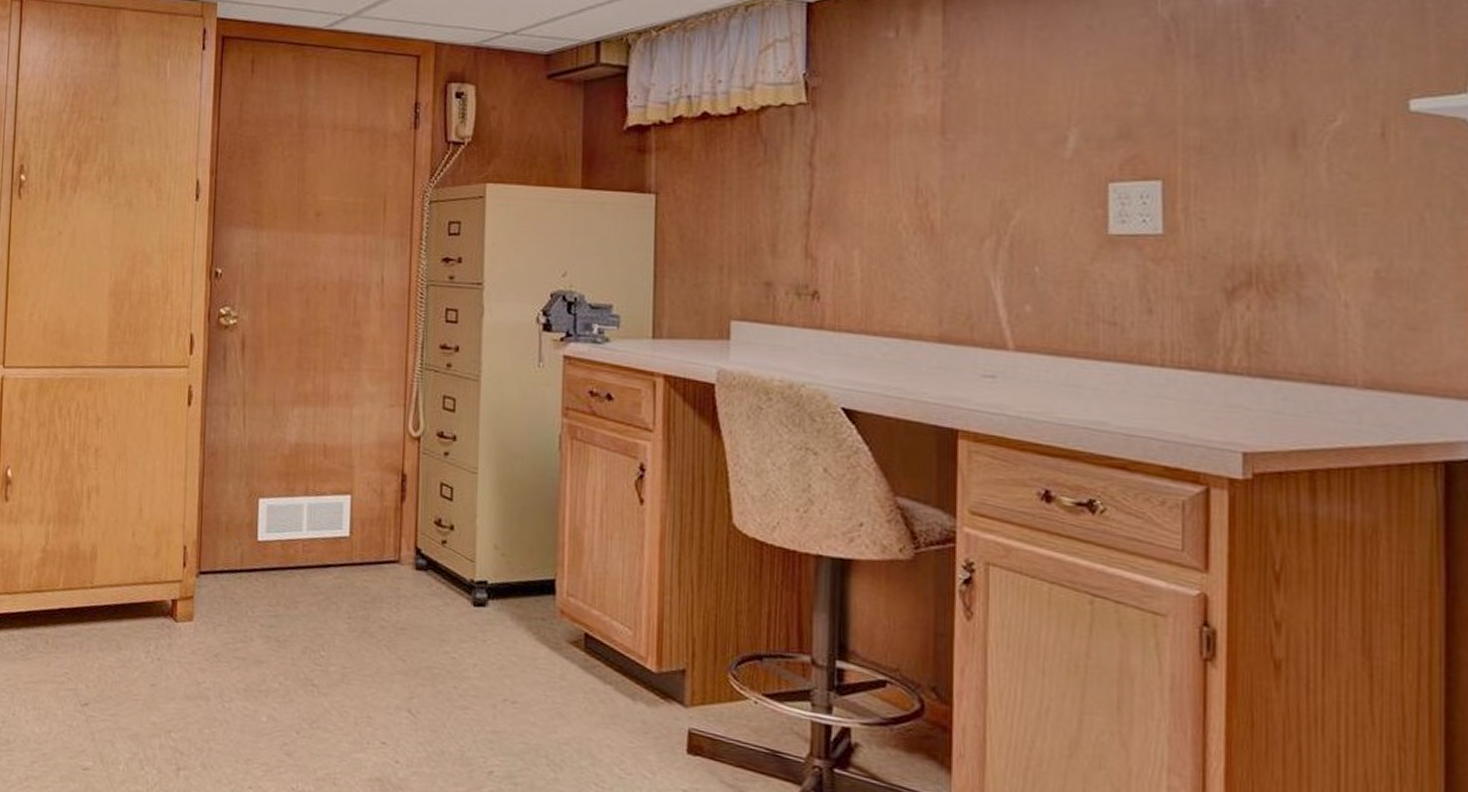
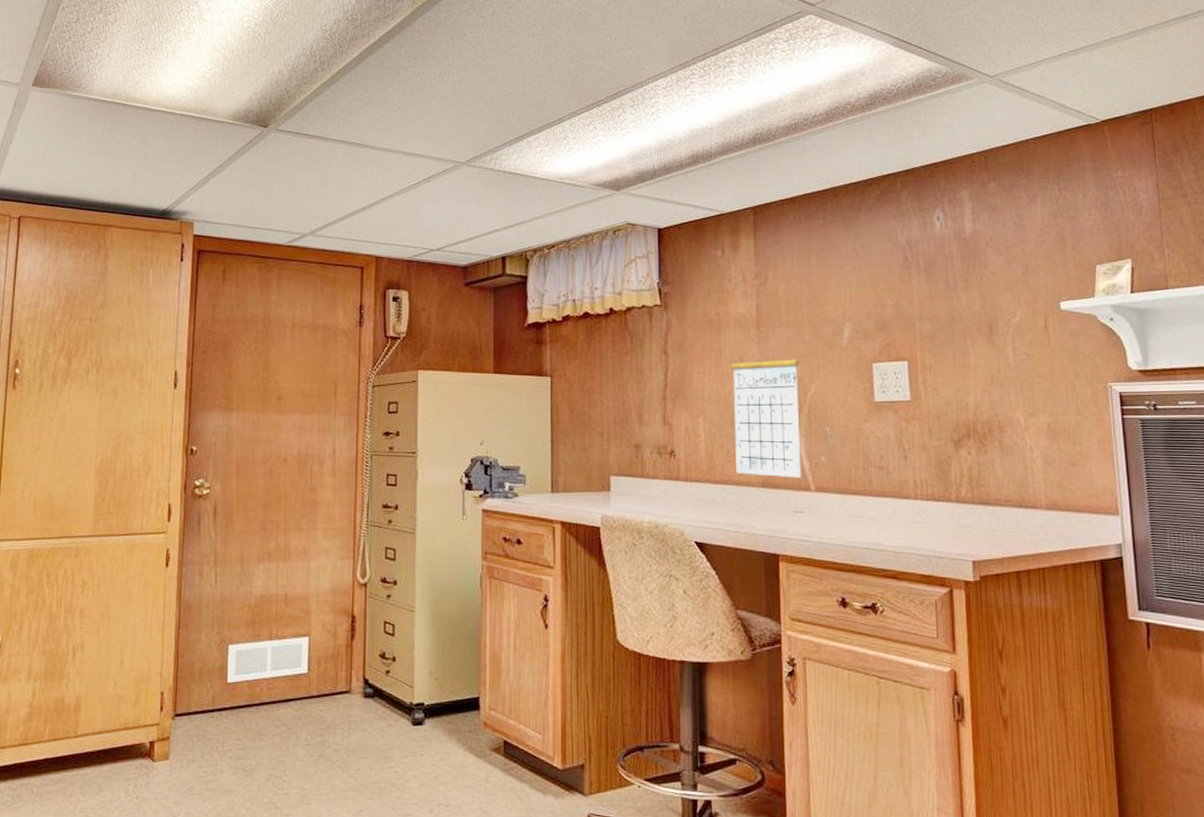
calendar: none [902,143,1000,333] -> present [731,335,802,479]

